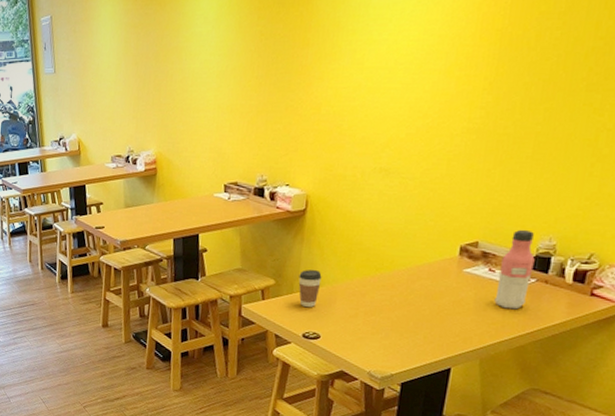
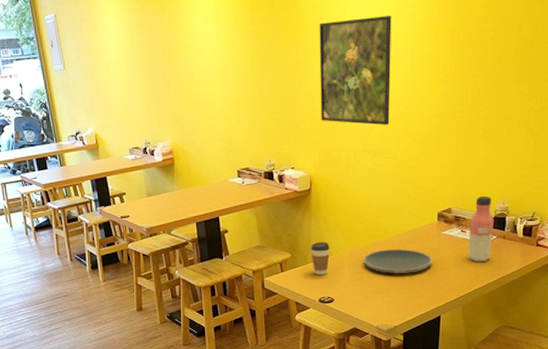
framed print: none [326,12,426,140] -> present [319,16,392,125]
plate: none [360,284,448,314] -> present [363,249,433,273]

